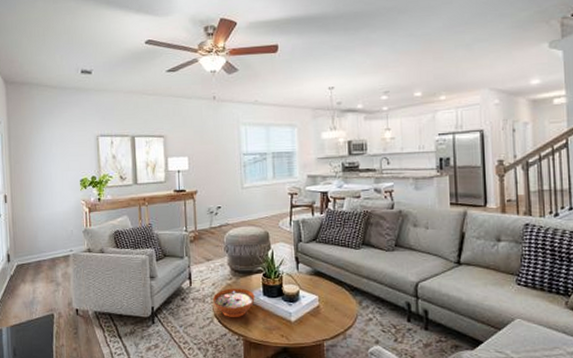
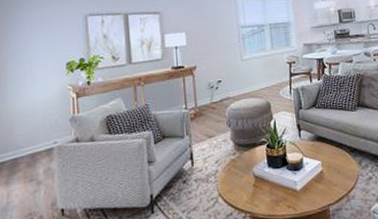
decorative bowl: present [212,288,255,318] -> none [216,162,260,195]

